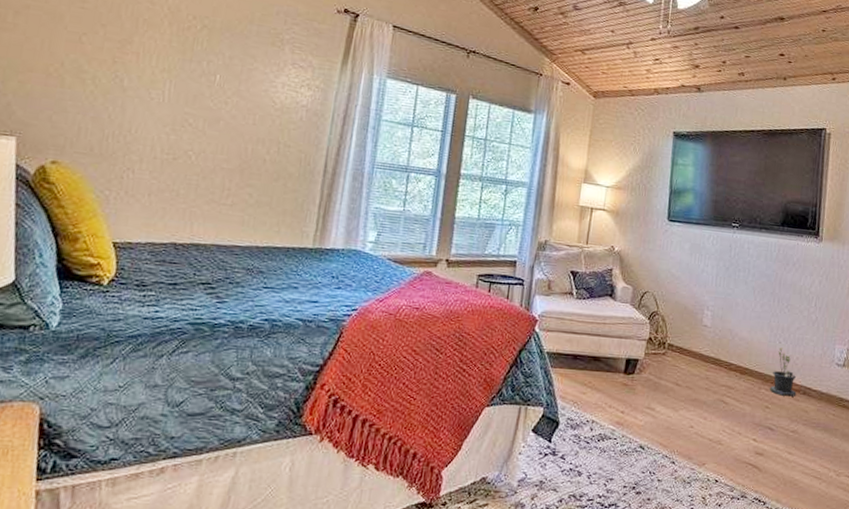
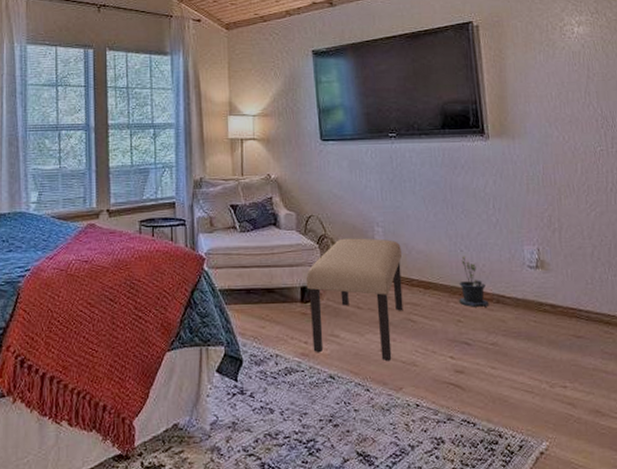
bench: none [628,317,726,438] -> present [305,238,403,362]

